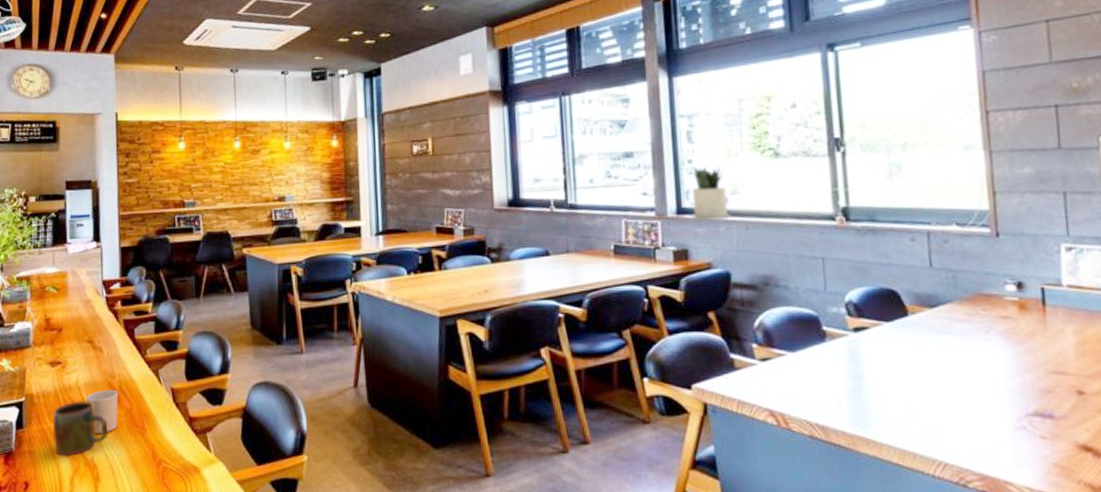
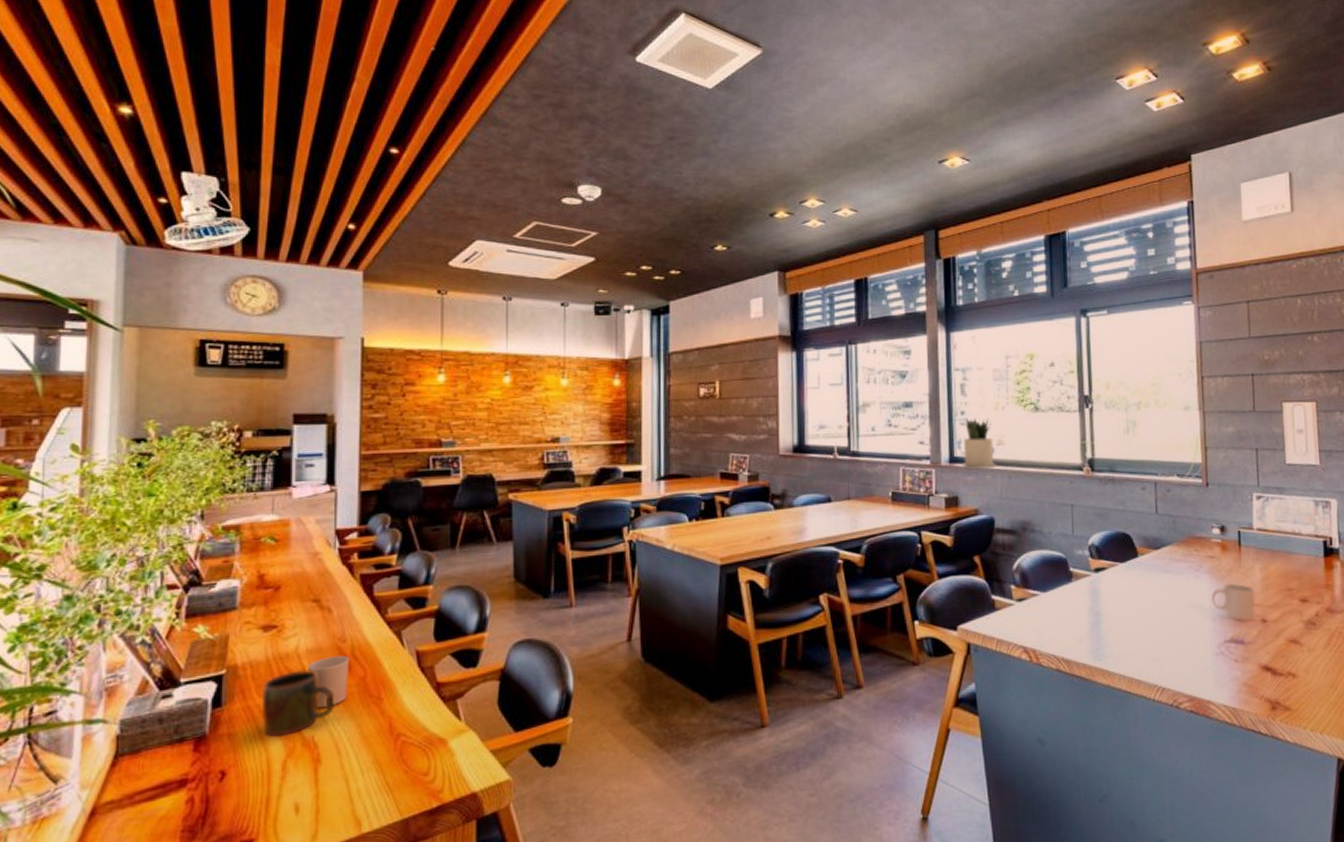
cup: none [1006,348,1068,393] -> present [1211,583,1255,622]

